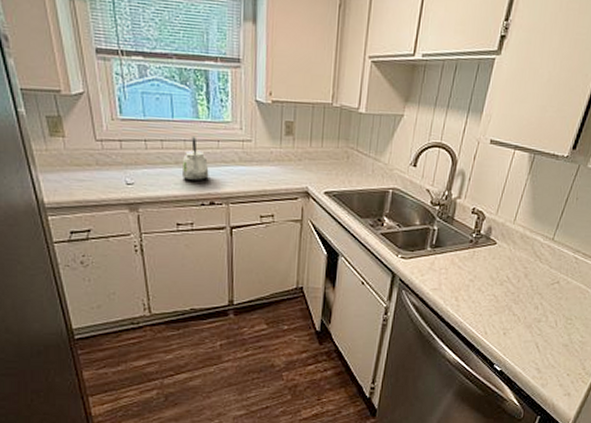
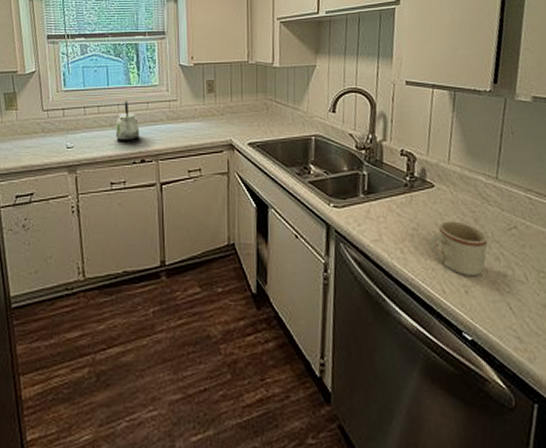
mug: none [481,275,533,322] -> present [428,221,488,277]

